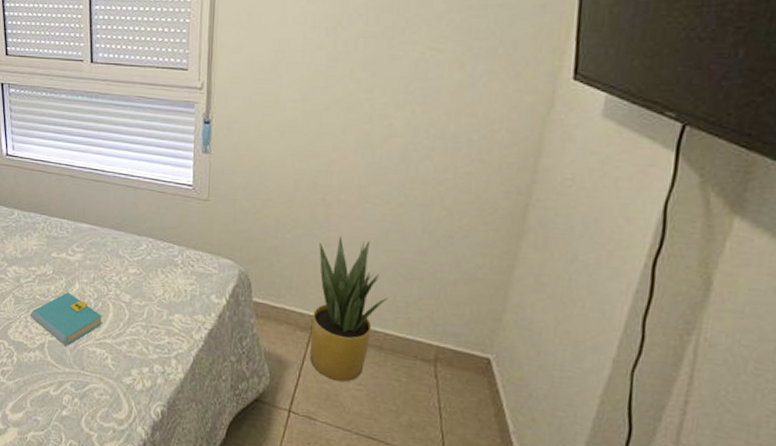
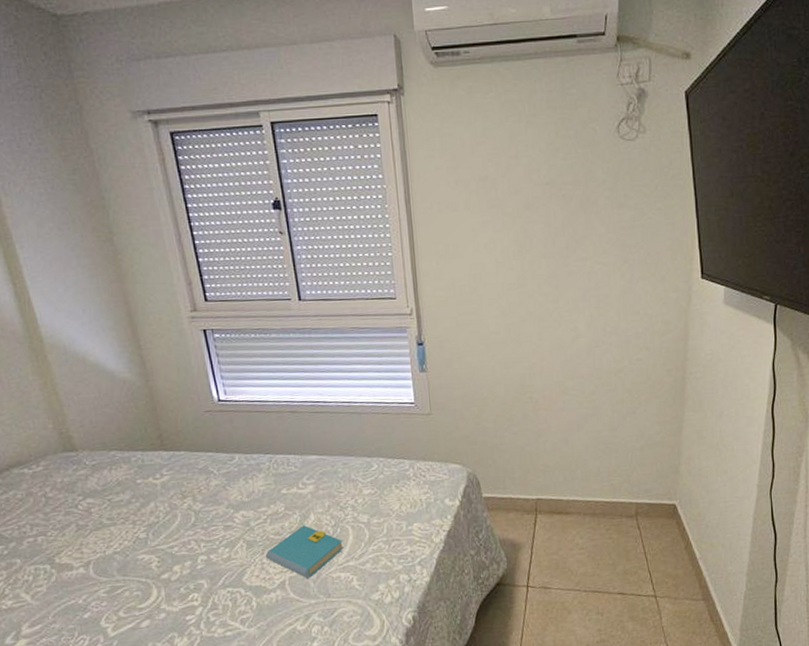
planter: present [310,236,389,382] -> none [533,427,594,550]

